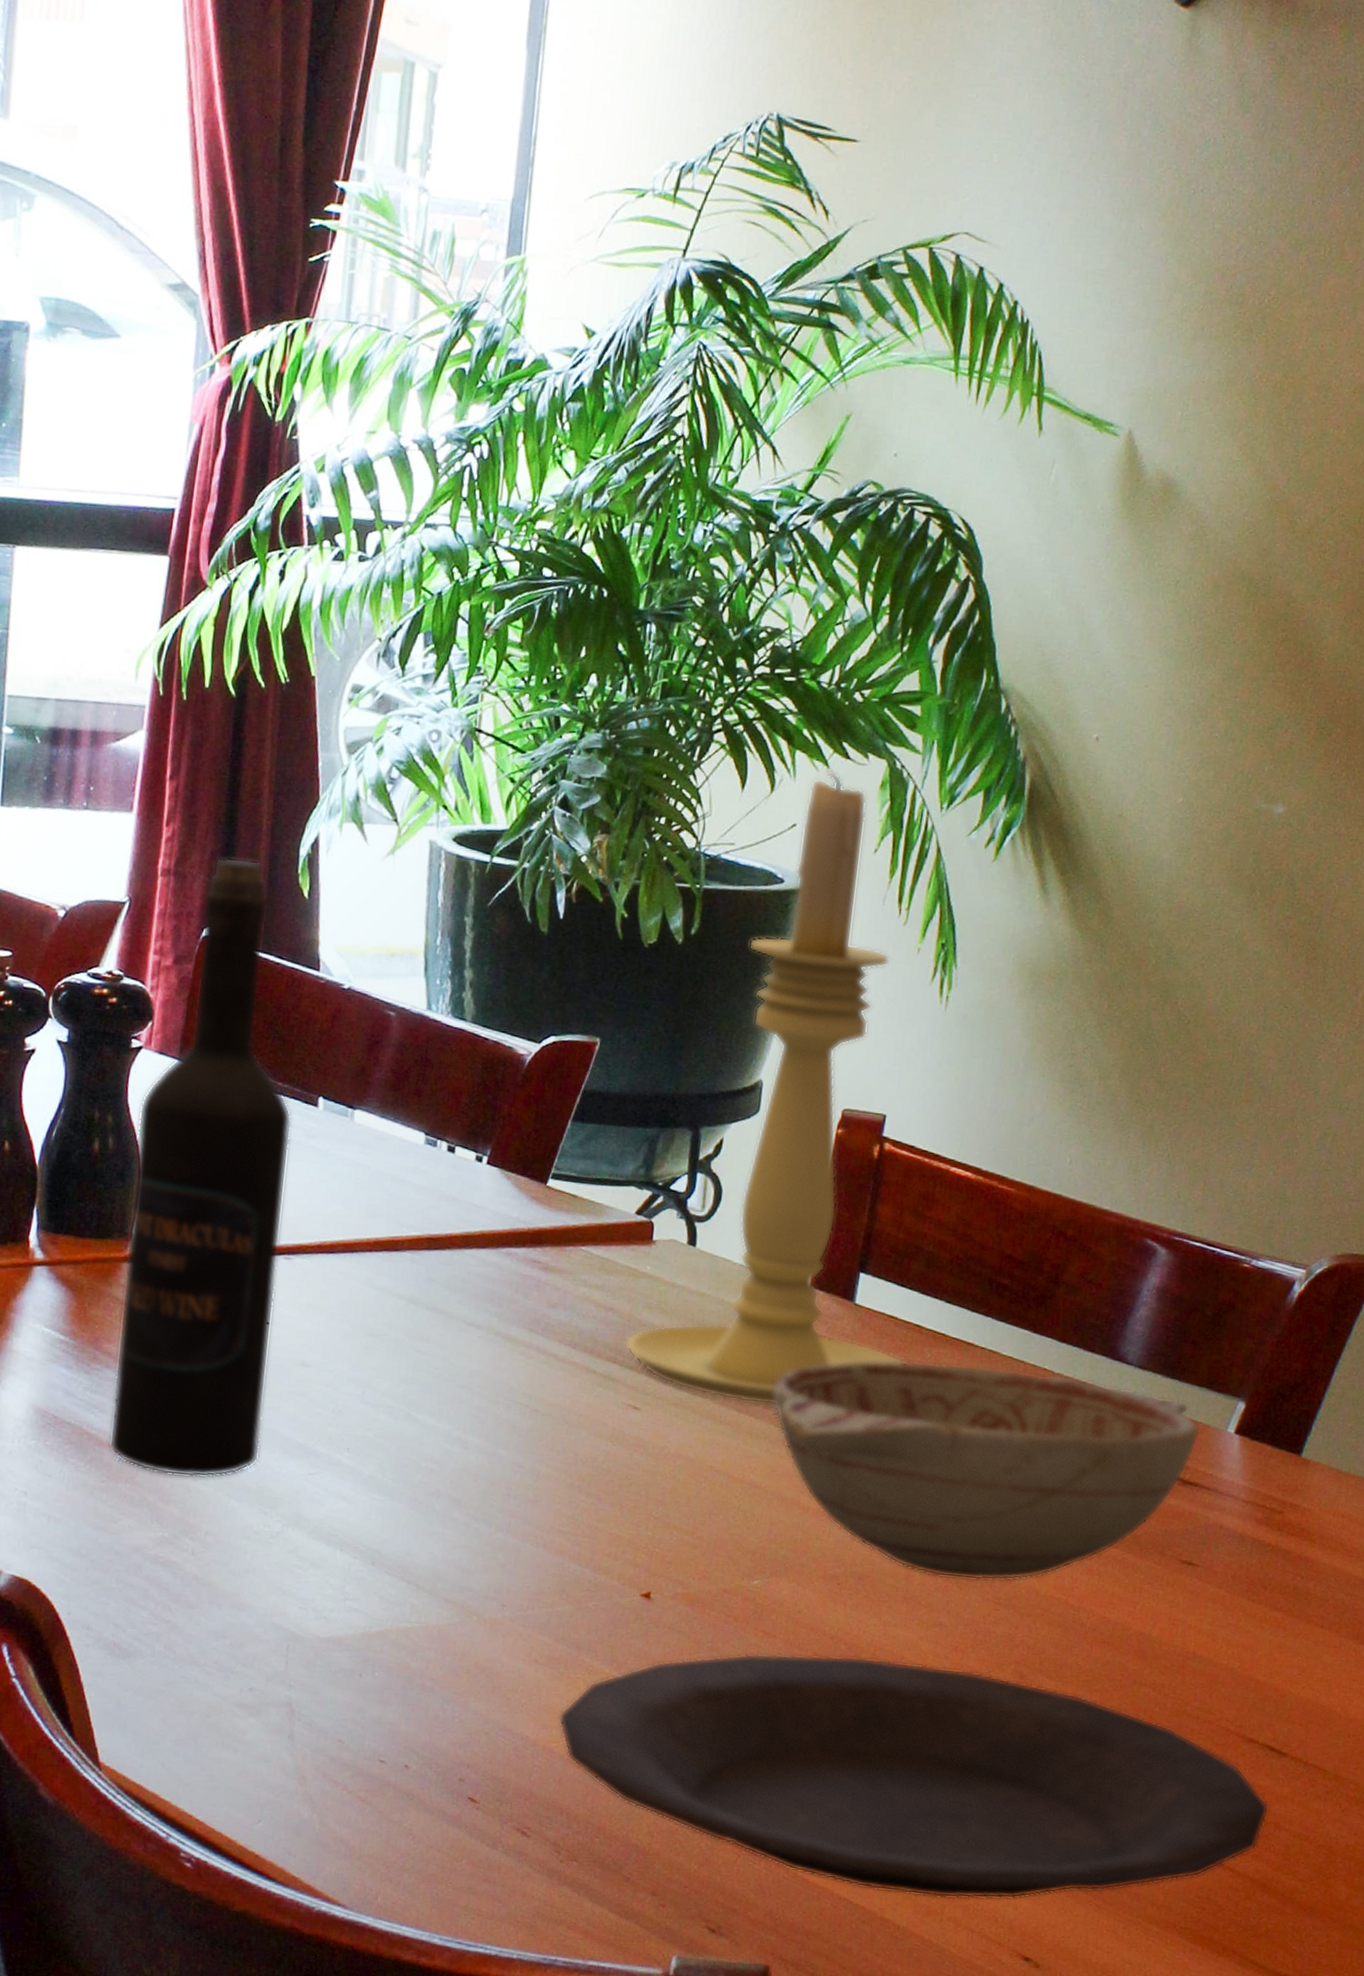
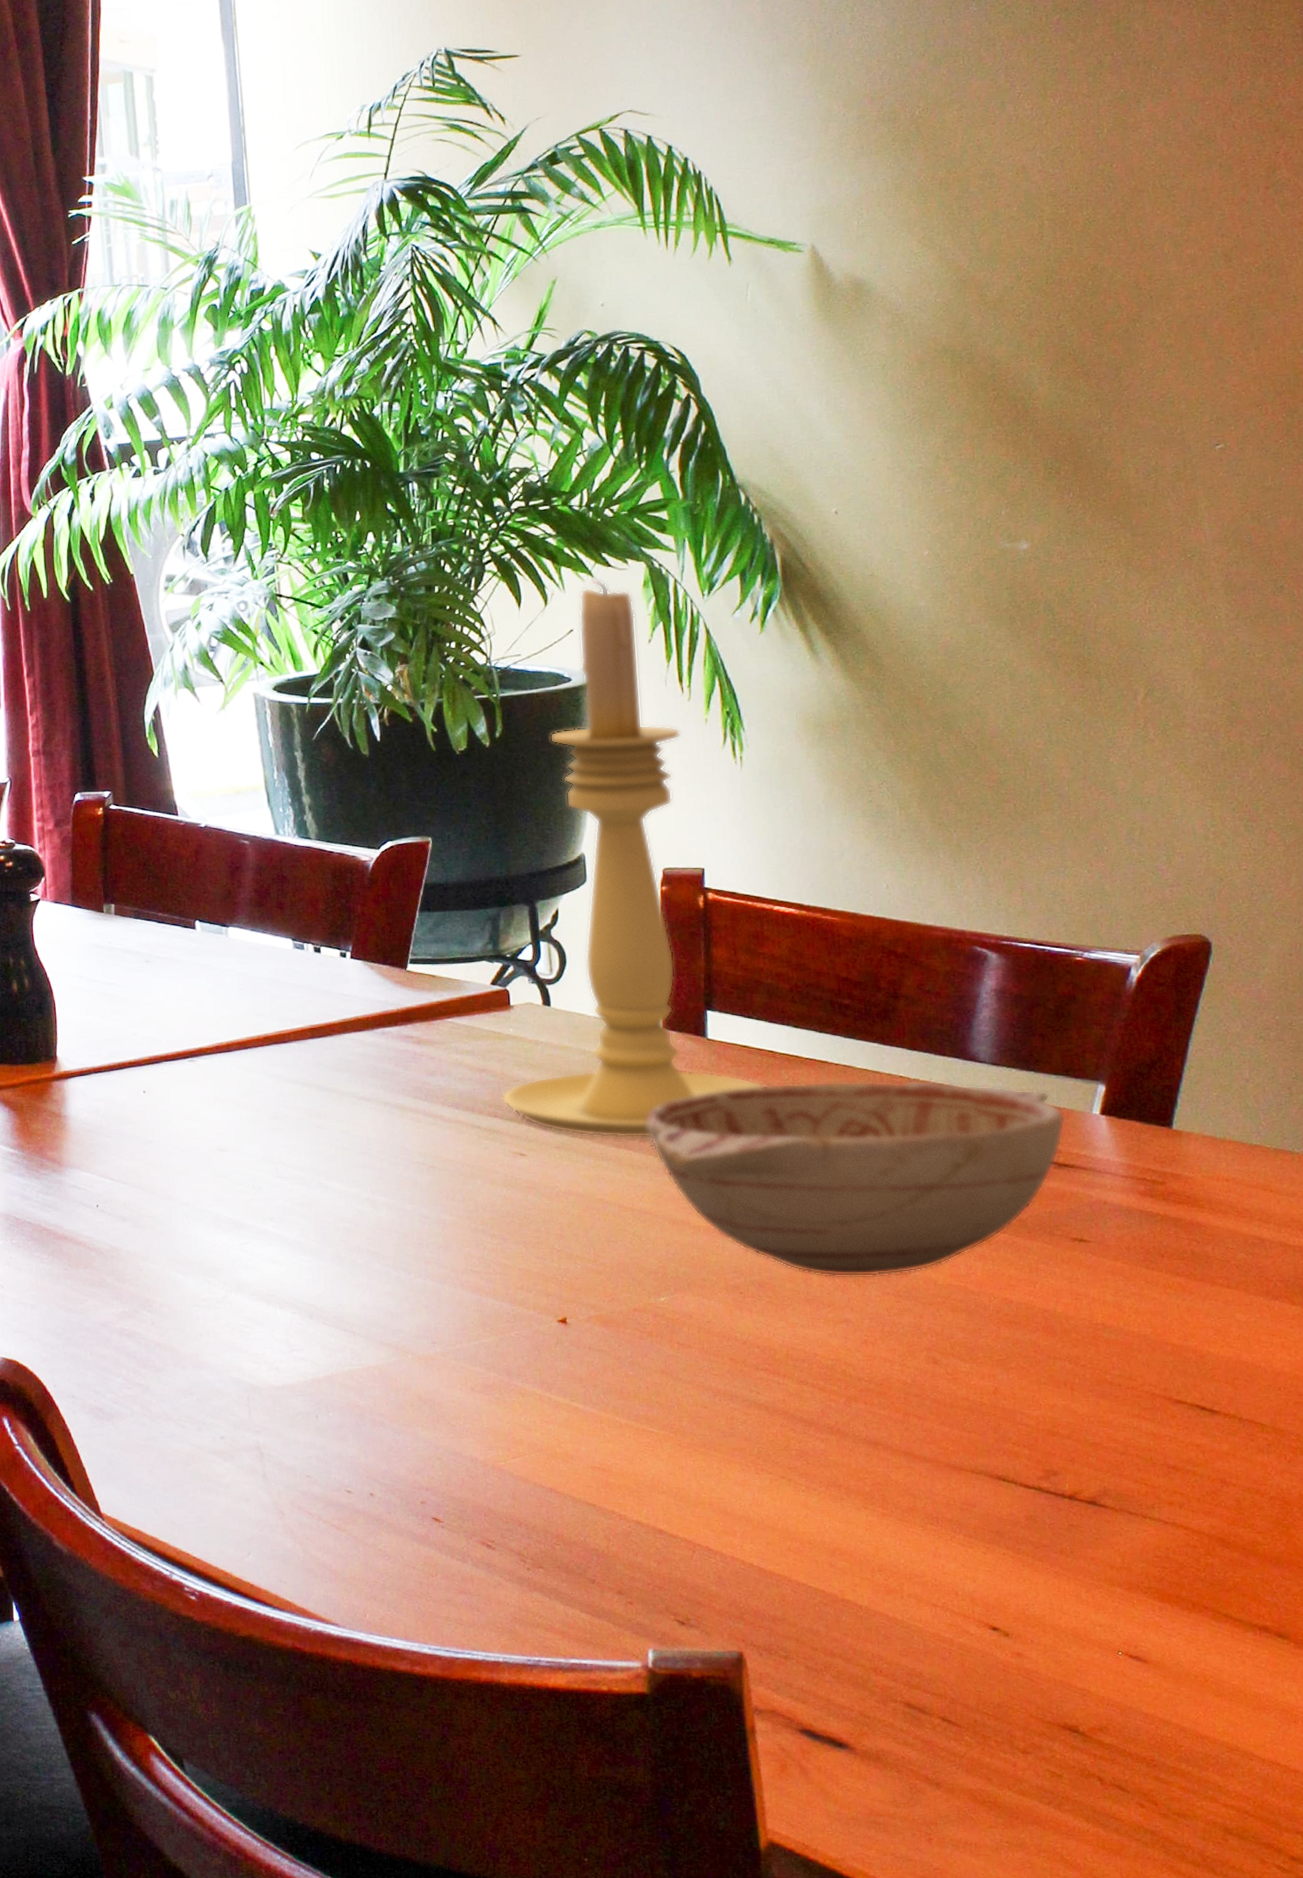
wine bottle: present [109,857,292,1478] -> none [46,732,196,1258]
plate: present [558,1653,1270,1899] -> none [502,1358,1212,1577]

